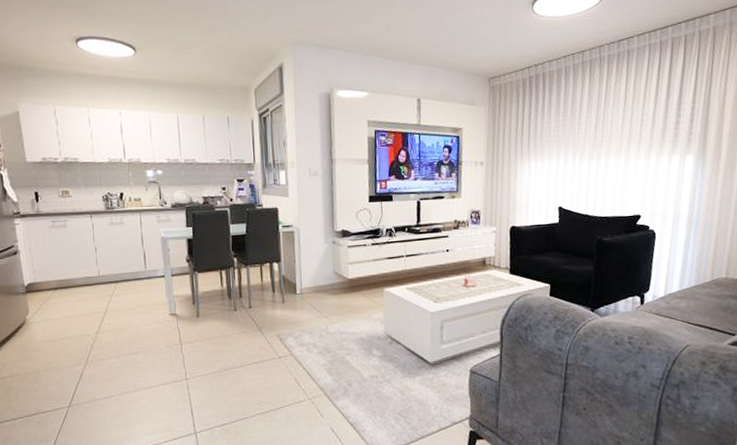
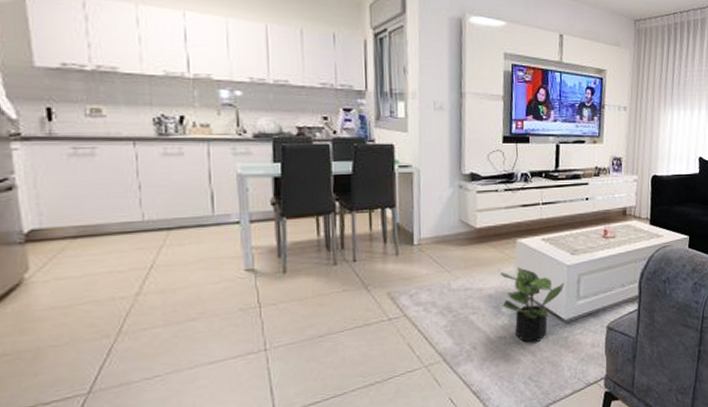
potted plant: none [371,314,429,382] -> present [501,267,565,343]

